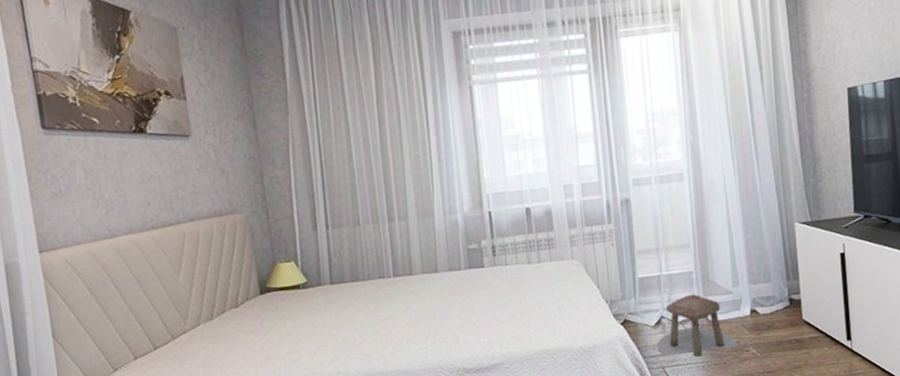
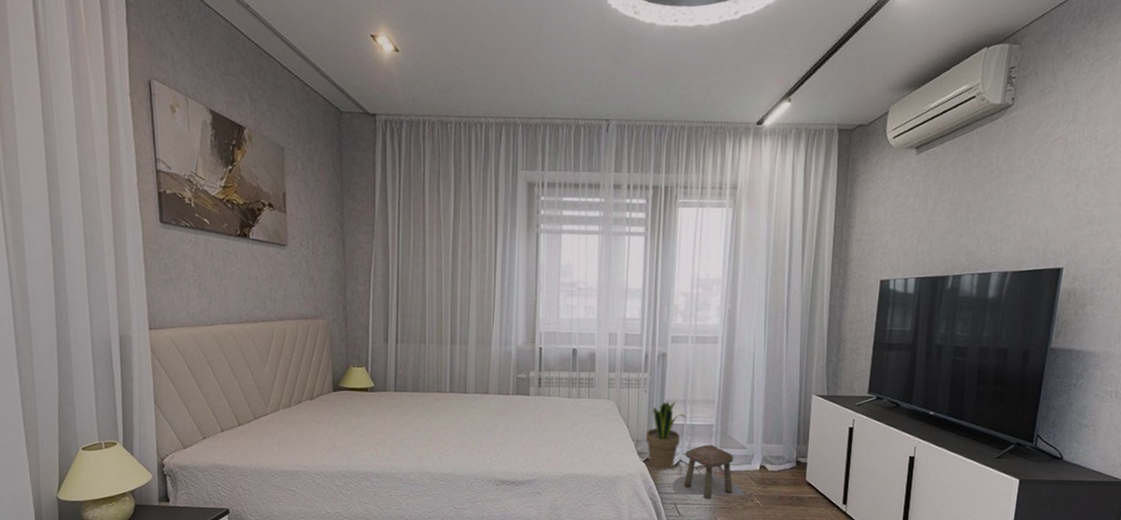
potted plant: none [619,251,661,331] -> present [645,401,686,470]

